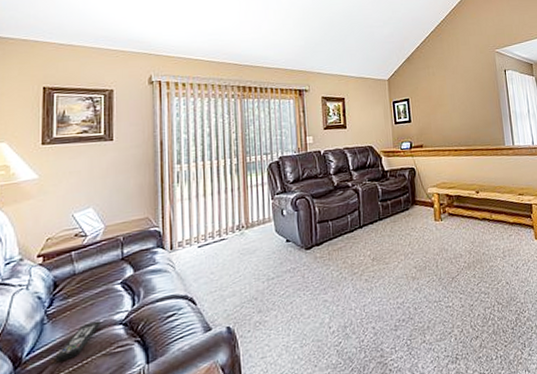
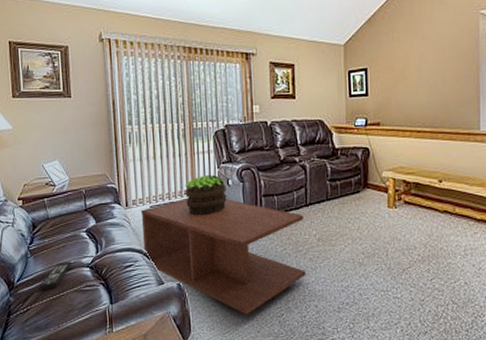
coffee table: none [187,229,363,350] -> present [141,197,306,315]
potted plant: none [237,207,281,251] -> present [185,175,227,216]

